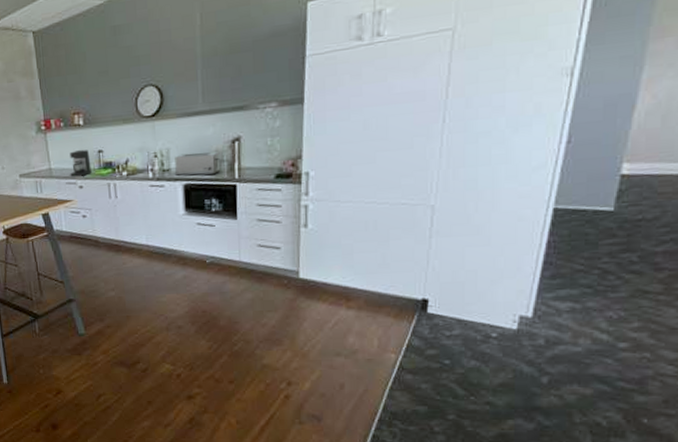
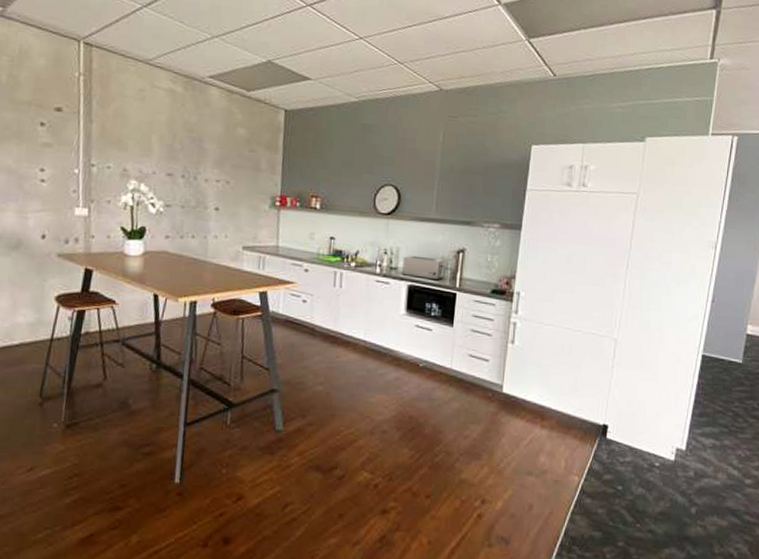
coffee maker: present [70,150,92,178] -> none [297,233,321,261]

